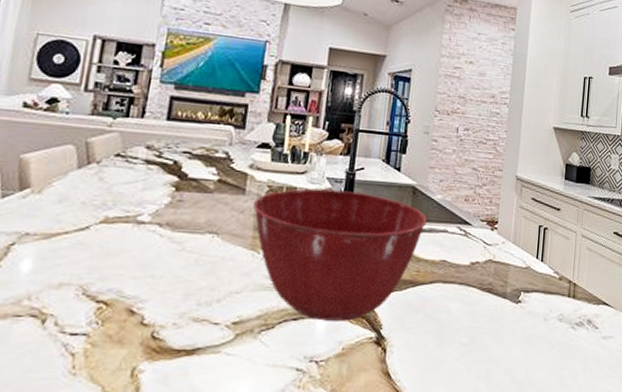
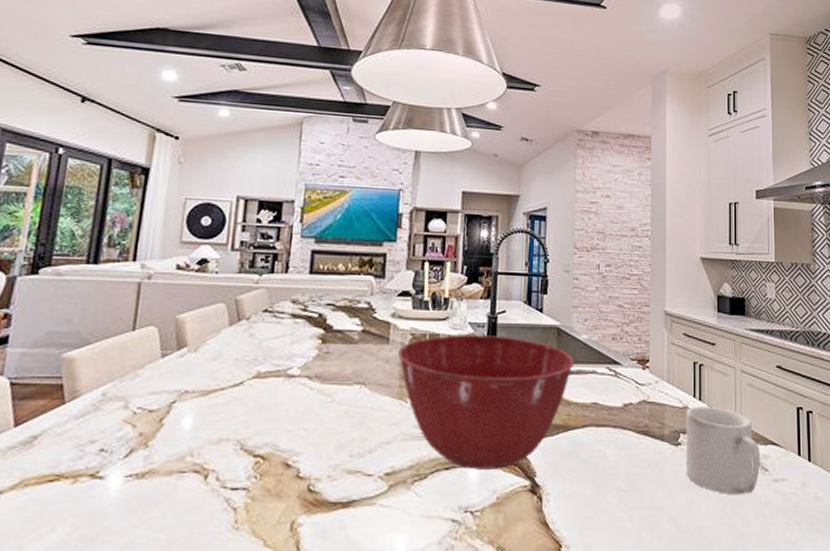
mug: none [523,267,592,351] -> present [685,406,760,495]

